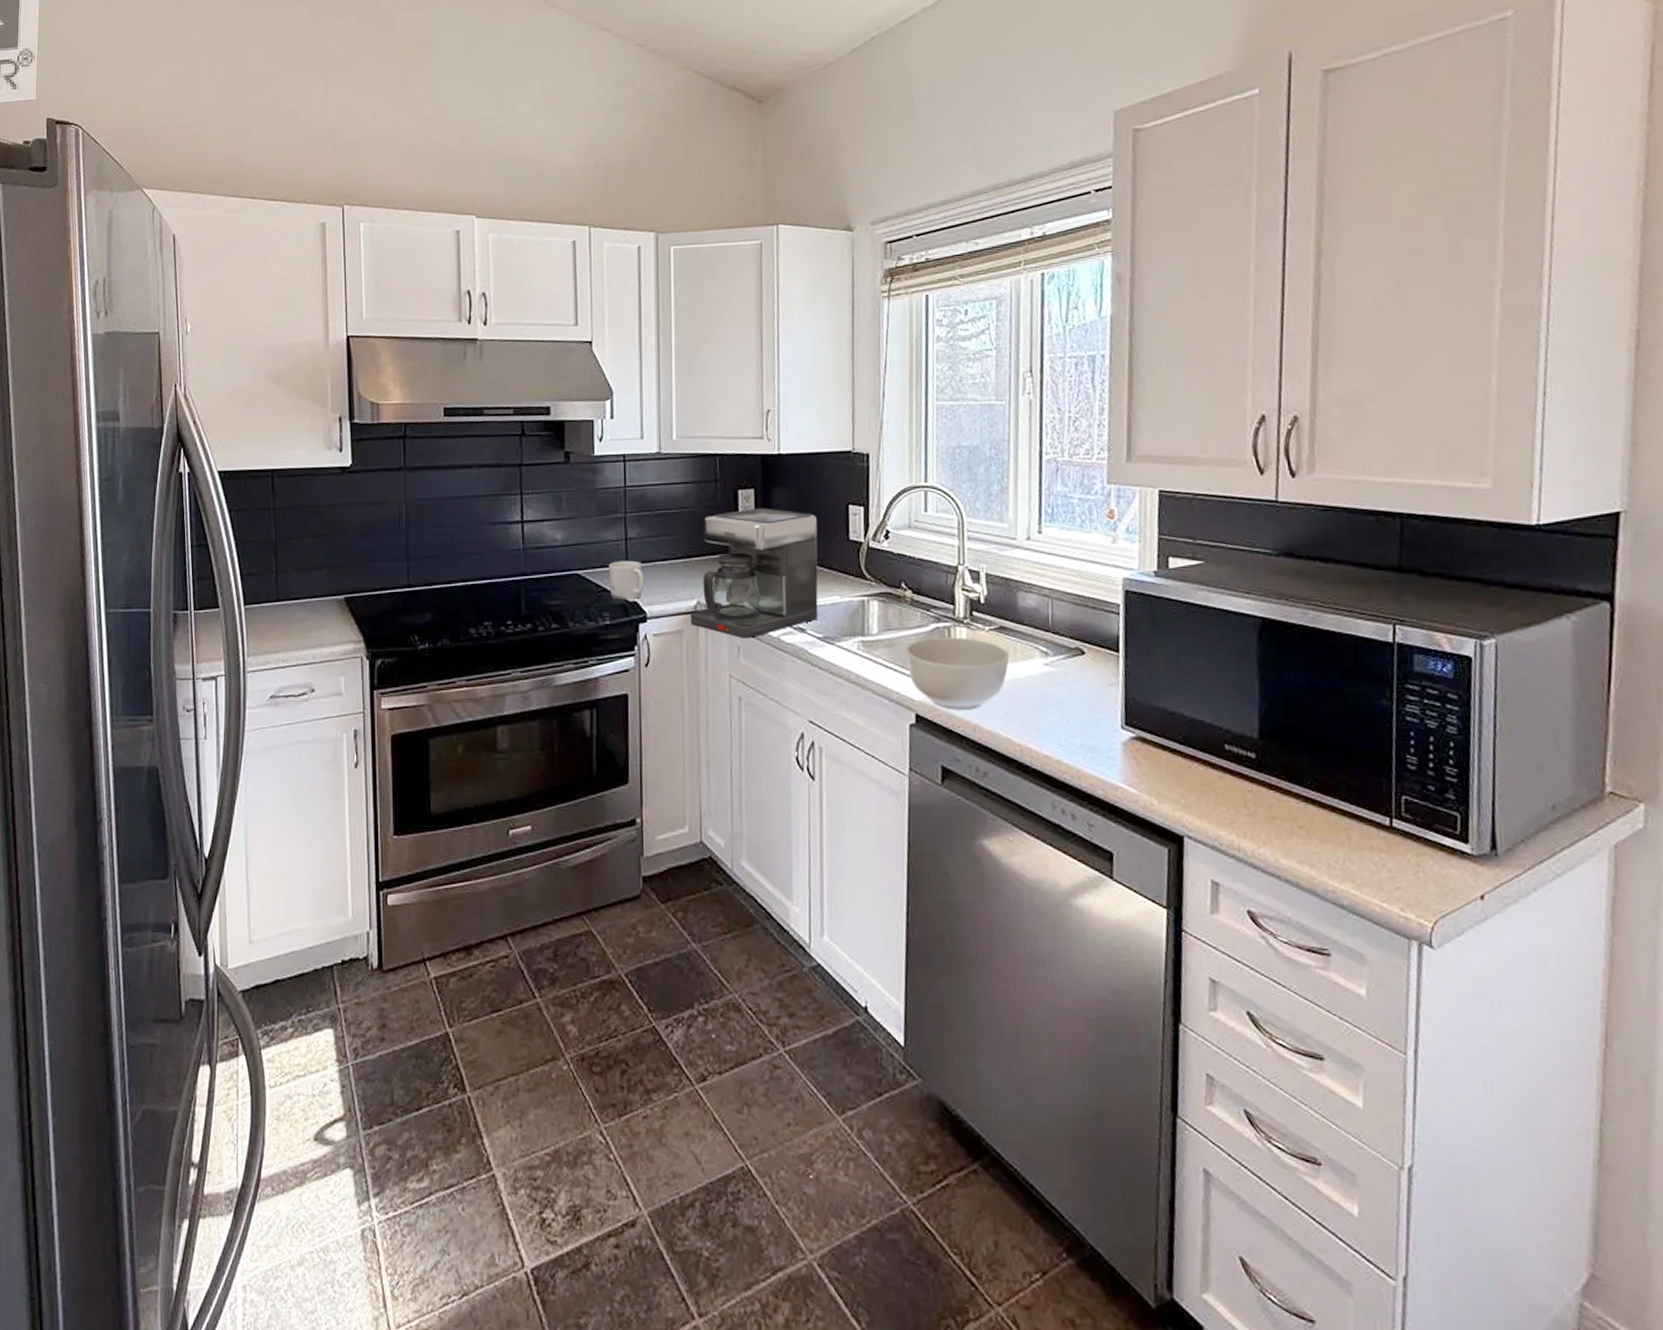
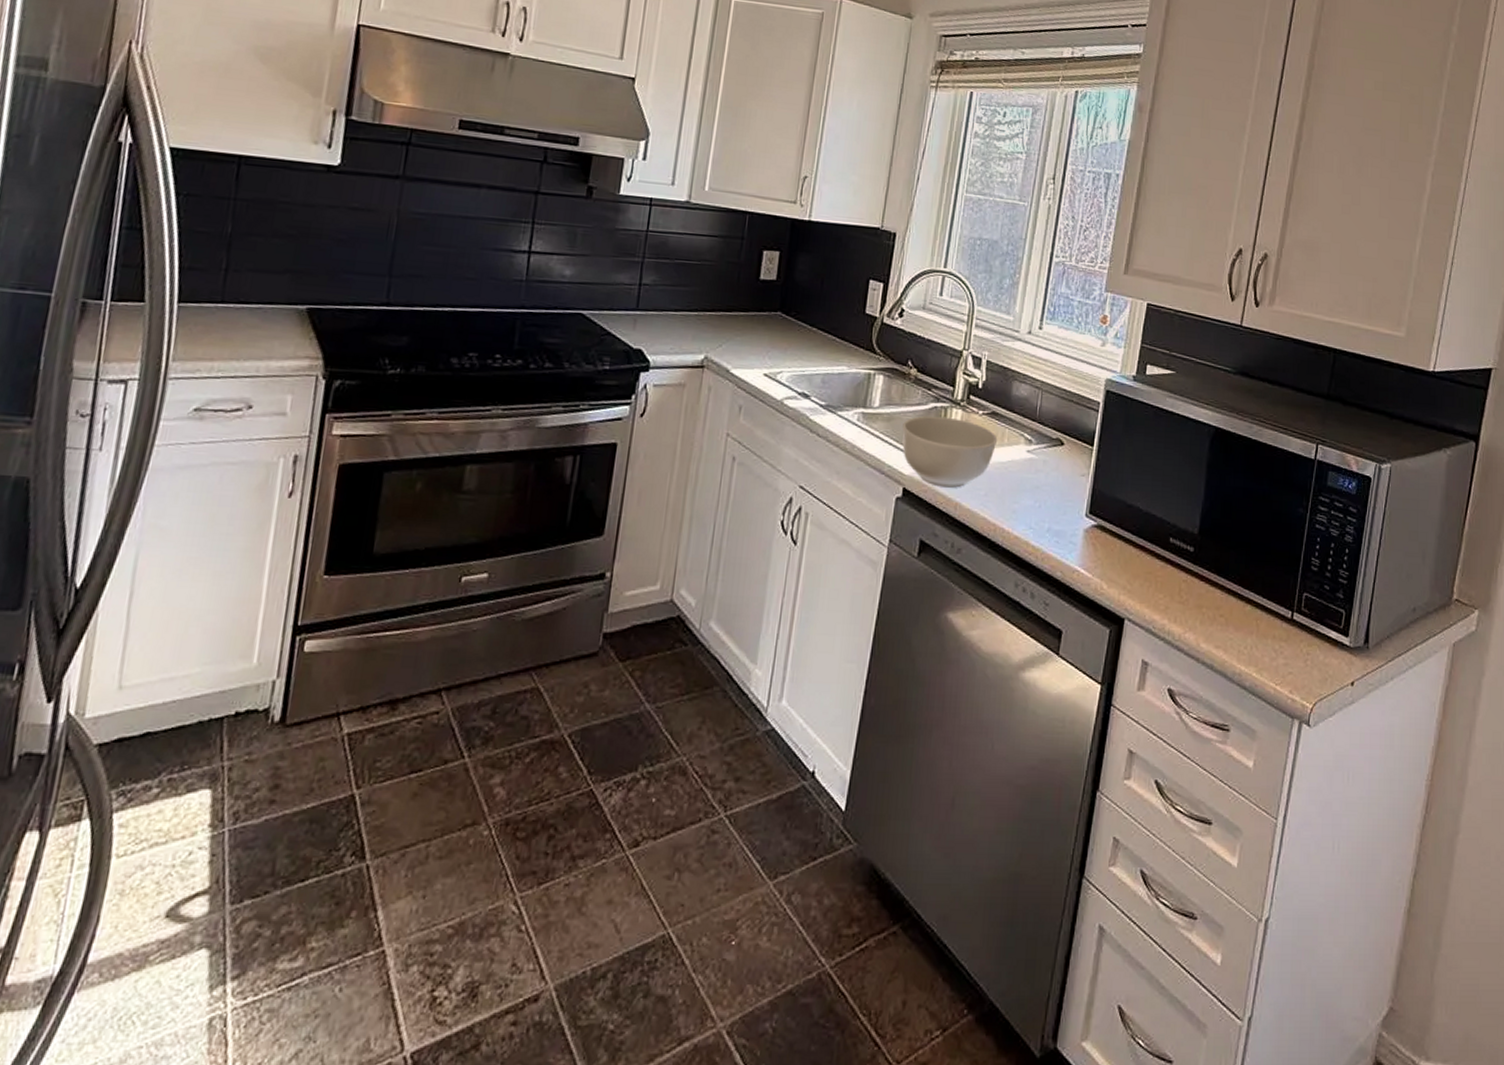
mug: present [608,560,645,601] -> none [614,305,654,348]
coffee maker: present [690,508,818,639] -> none [694,270,837,400]

